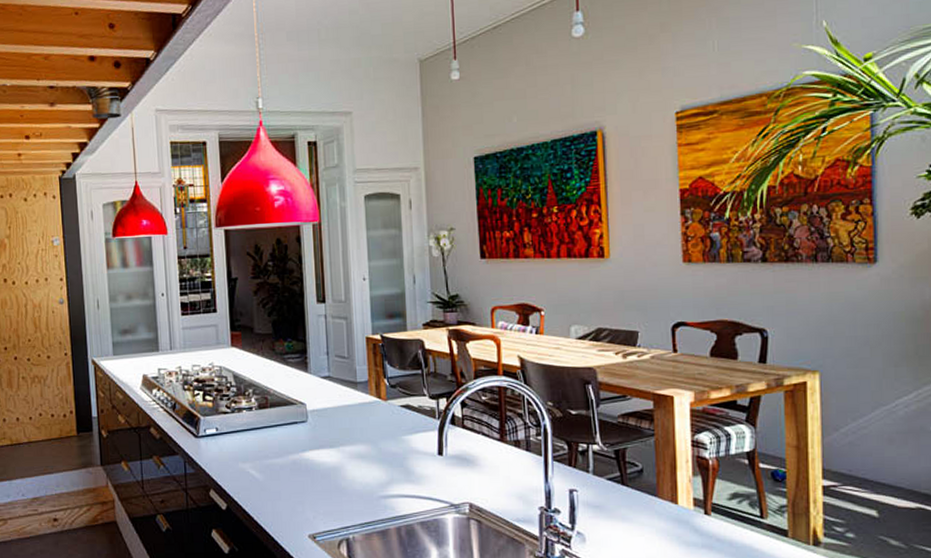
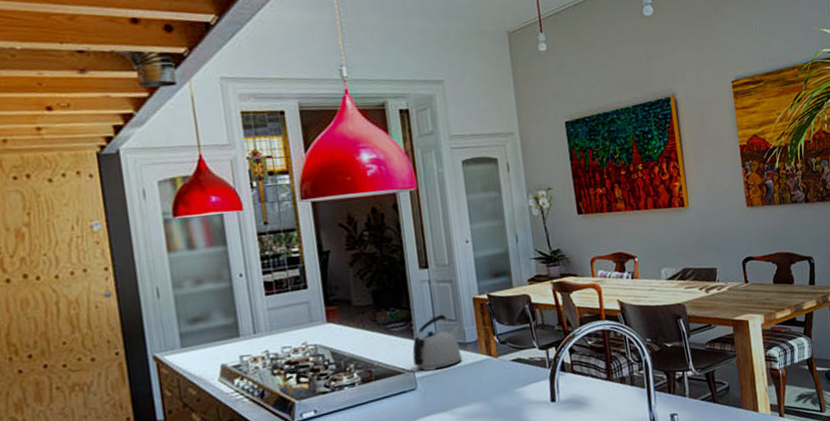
kettle: none [305,350,354,405] -> present [412,314,462,372]

